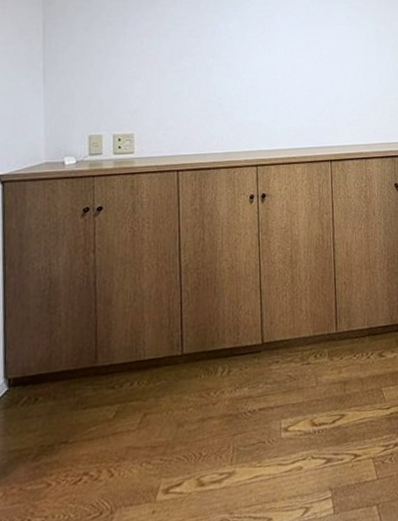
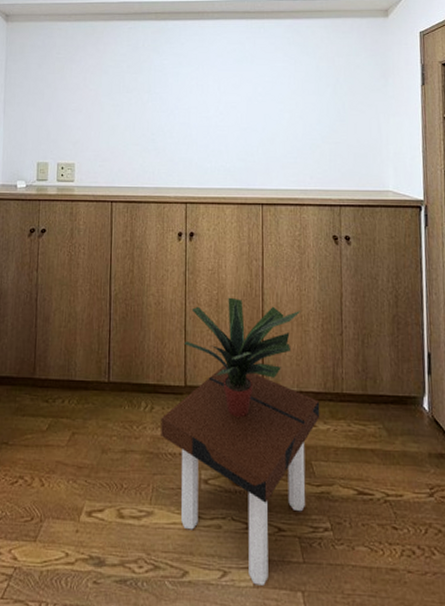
side table: none [239,315,388,512] -> present [161,364,320,586]
potted plant: none [259,251,369,363] -> present [183,297,301,418]

